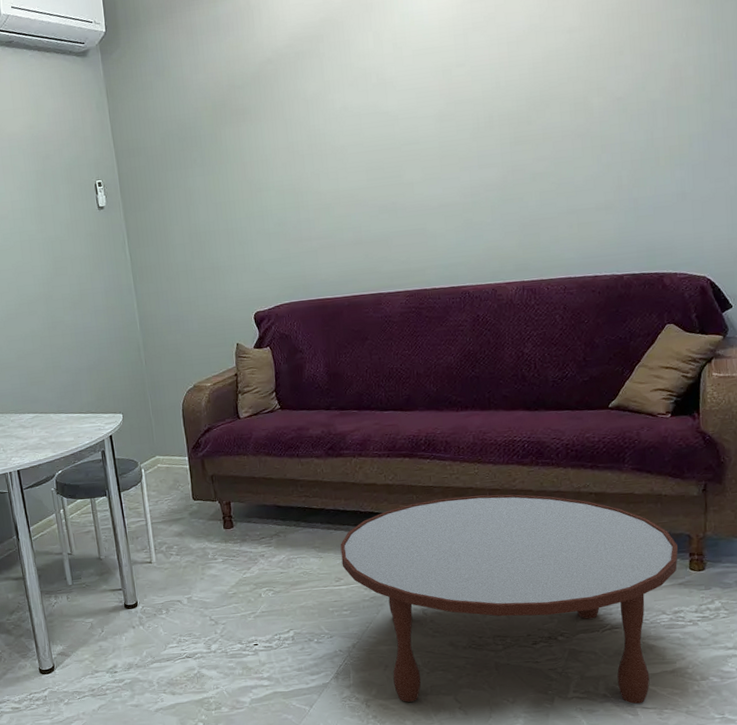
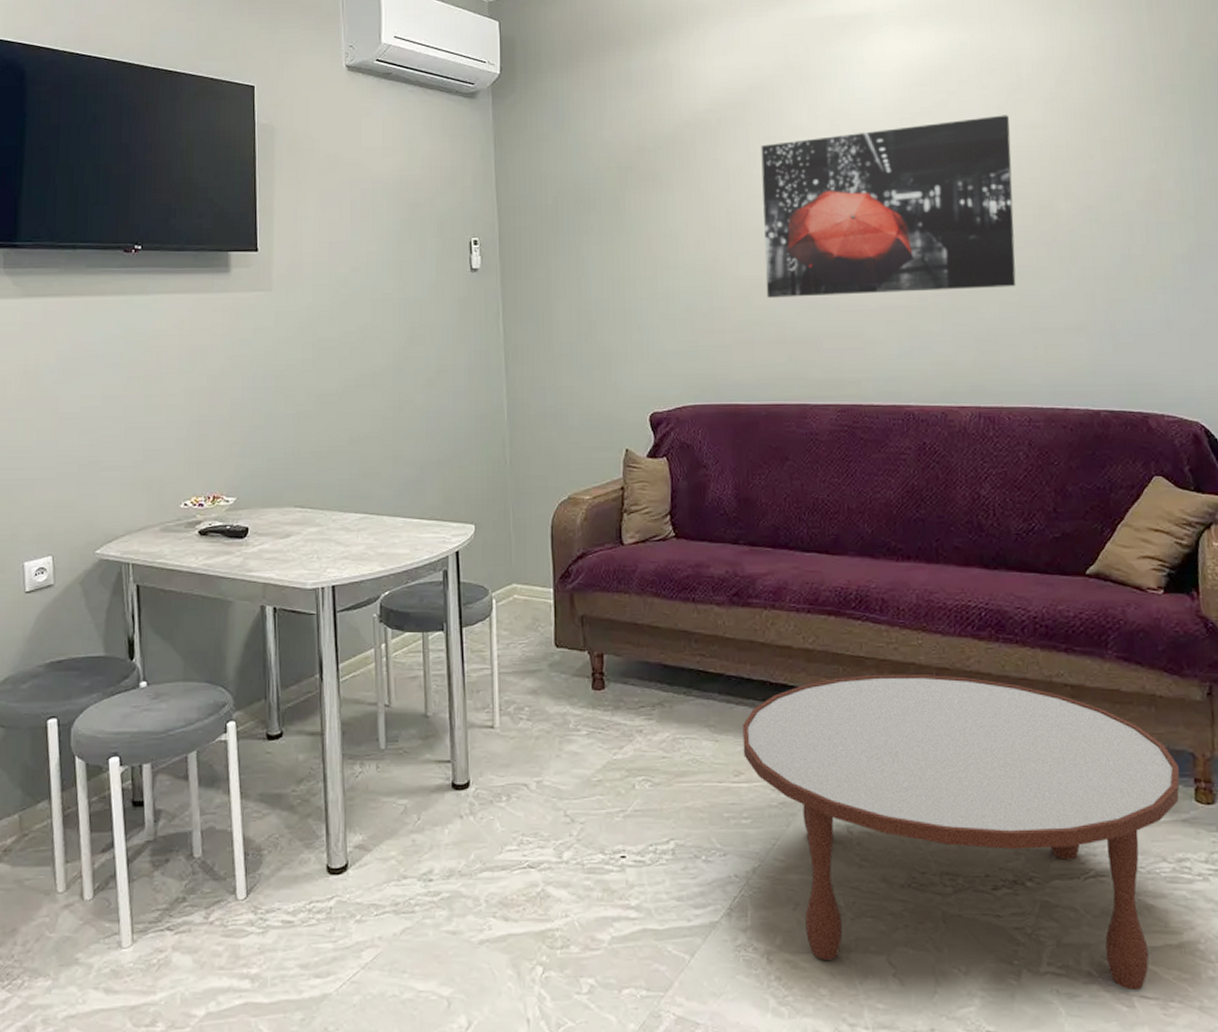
wall art: none [334,22,555,207] -> present [761,115,1016,298]

